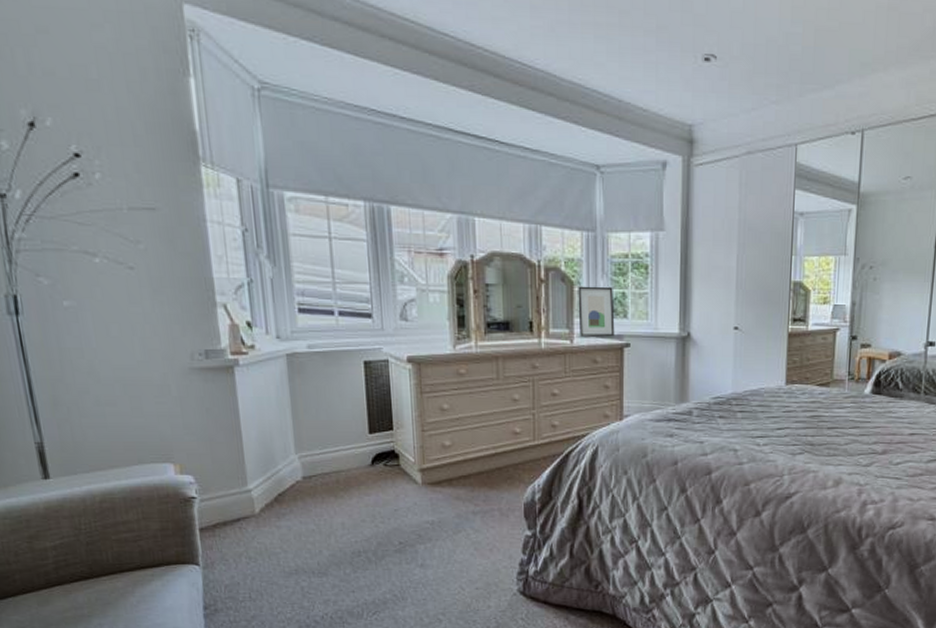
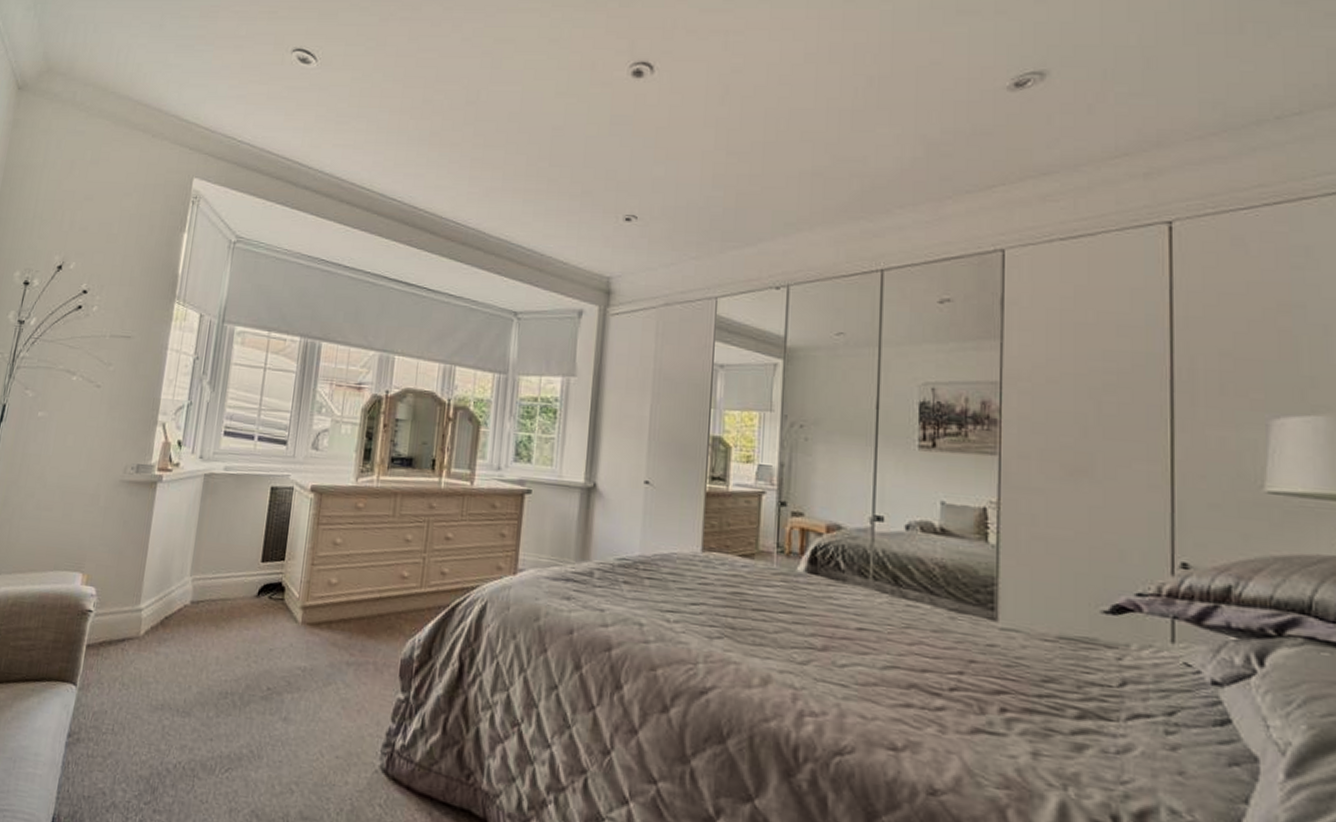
picture frame: present [578,286,615,337] -> none [481,426,519,482]

